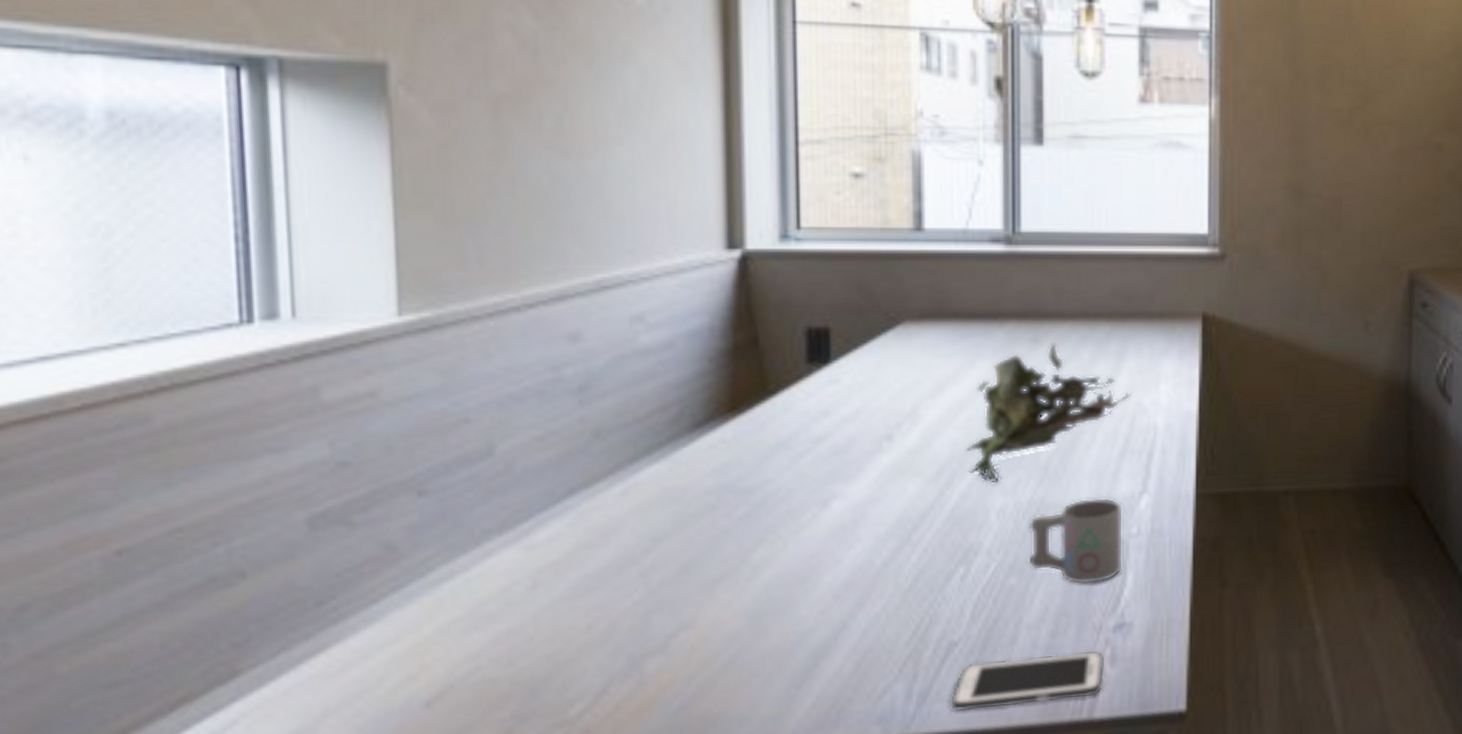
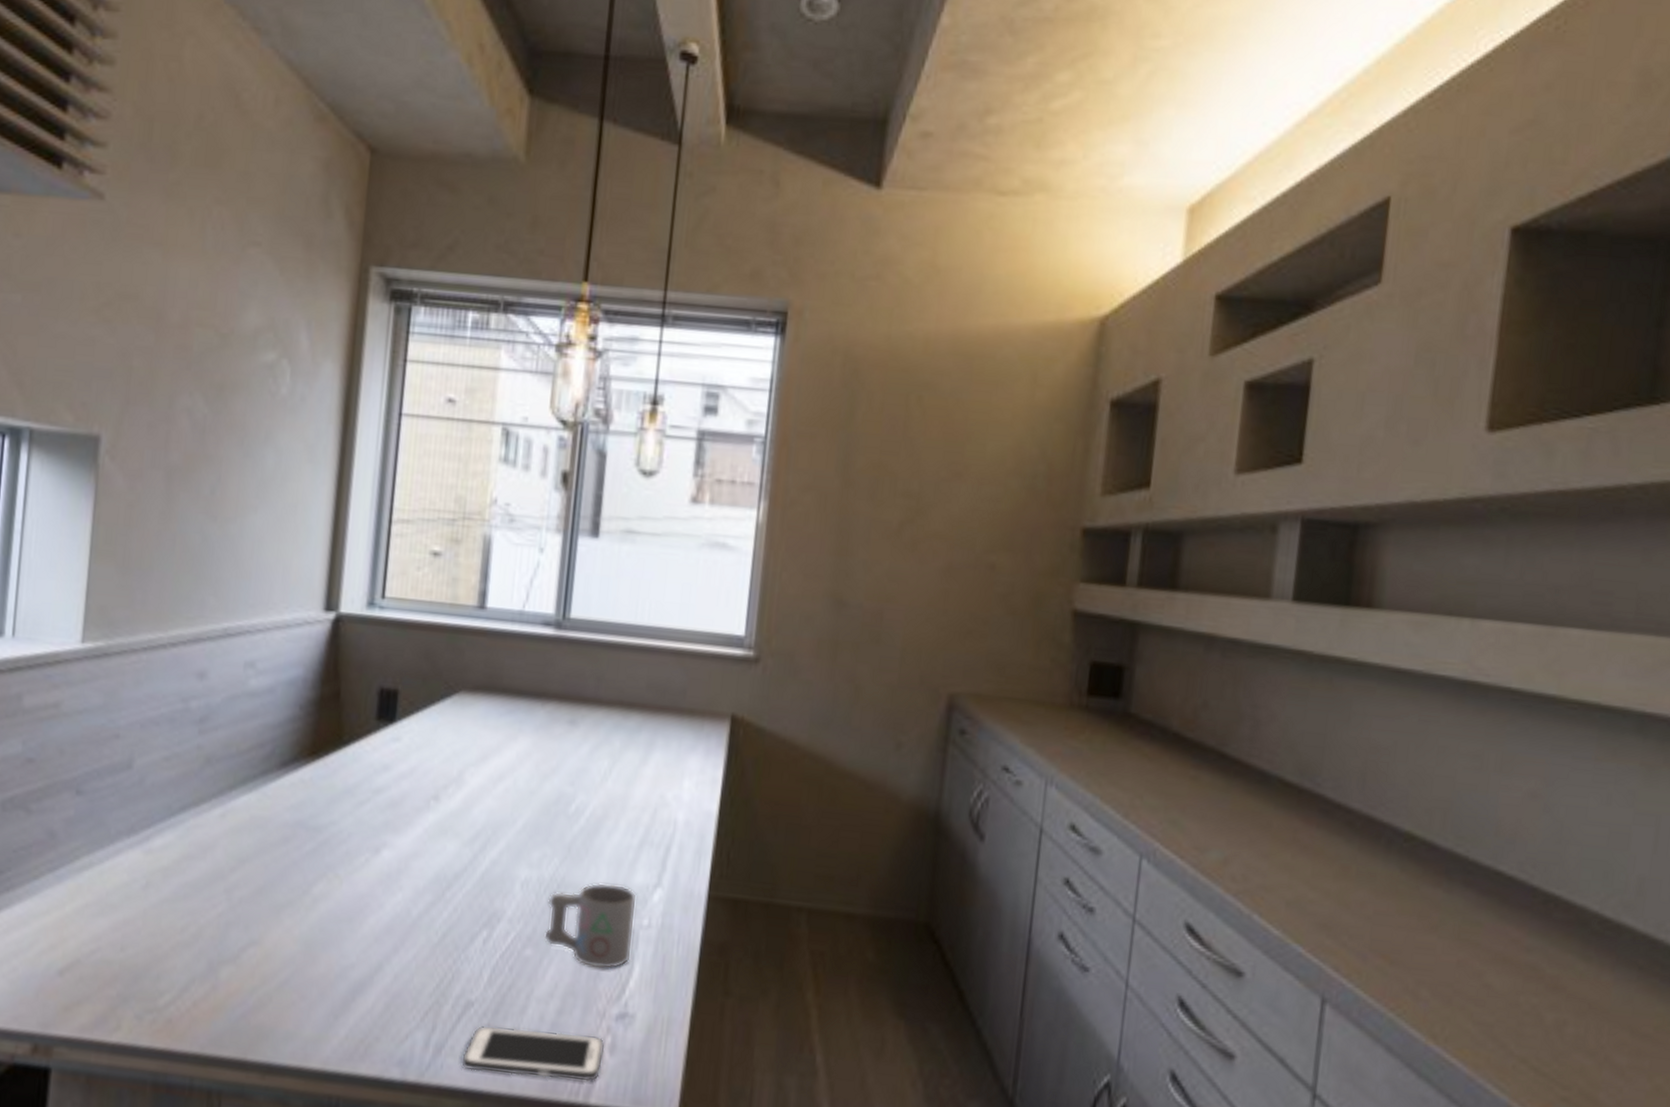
plant: present [966,343,1132,484] -> none [500,727,657,855]

